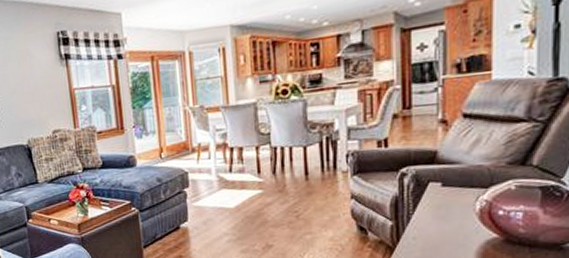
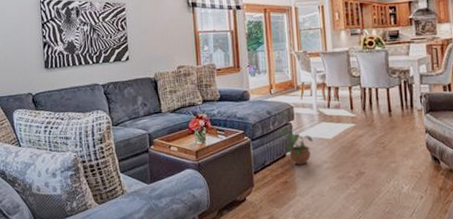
potted plant: none [173,195,212,238] -> present [280,126,313,165]

